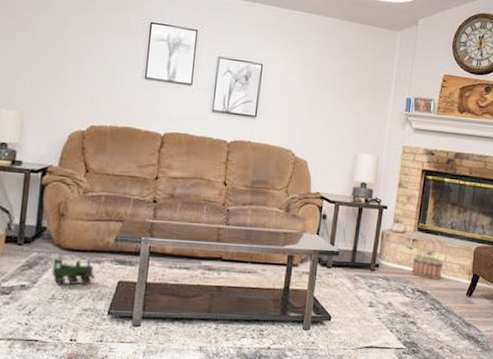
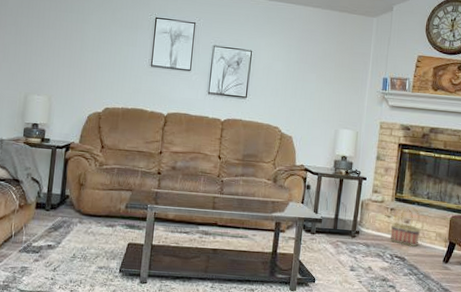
toy train: present [51,258,96,286] -> none [73,222,110,246]

